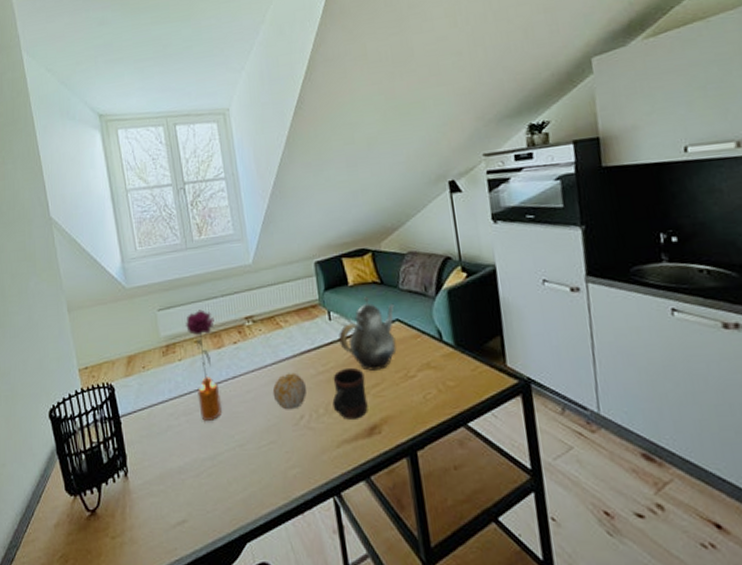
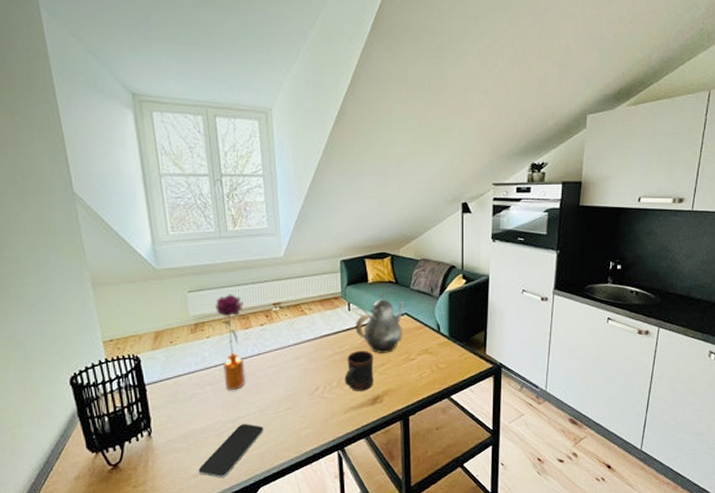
smartphone: none [177,461,246,529] -> present [198,424,264,478]
fruit: present [272,372,308,410] -> none [293,352,324,383]

